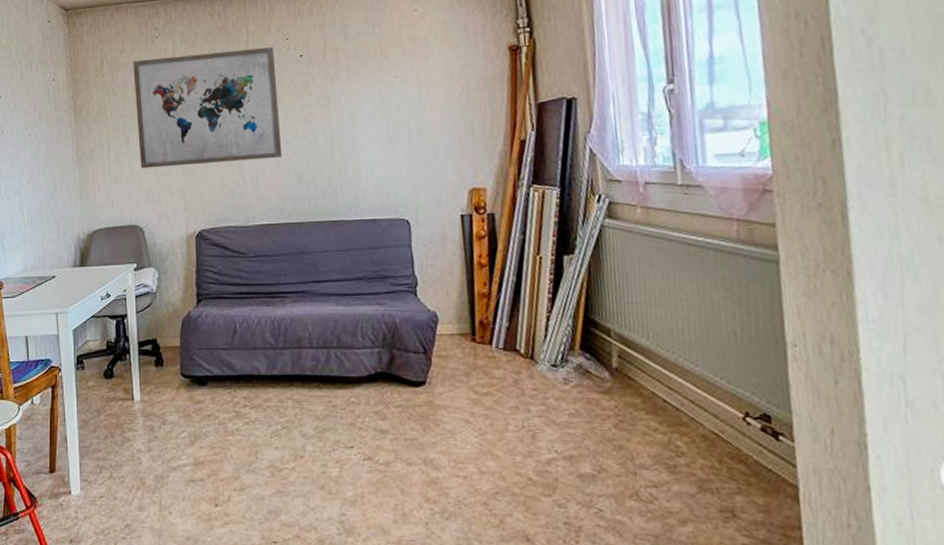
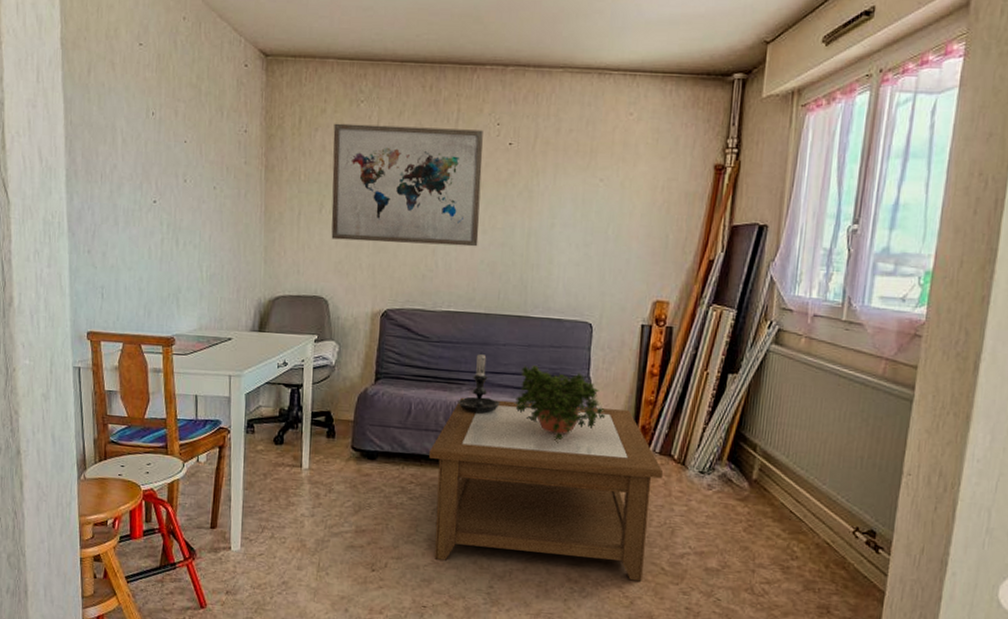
coffee table: none [260,306,511,496] -> present [429,397,663,582]
candle holder: none [282,262,326,326] -> present [457,352,500,414]
potted plant: none [340,269,439,349] -> present [514,365,606,444]

